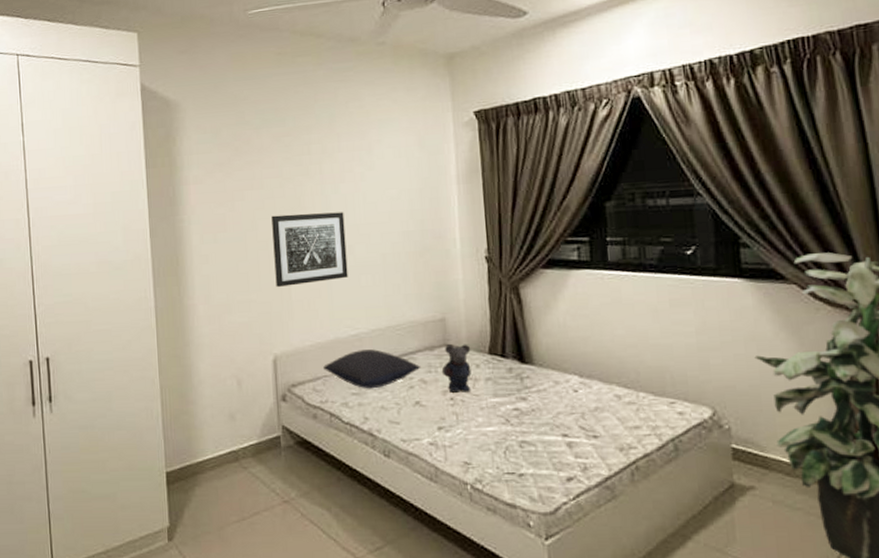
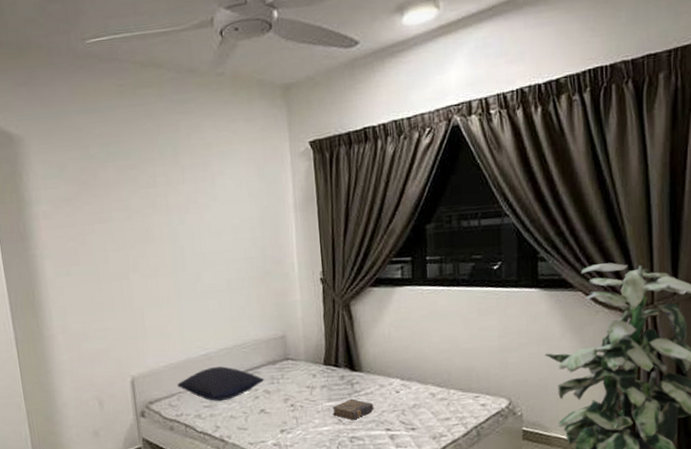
wall art: present [271,212,348,288] -> none [122,241,197,315]
bear: present [441,344,472,393] -> none [283,357,309,400]
book: none [499,395,548,421] -> present [332,399,374,420]

